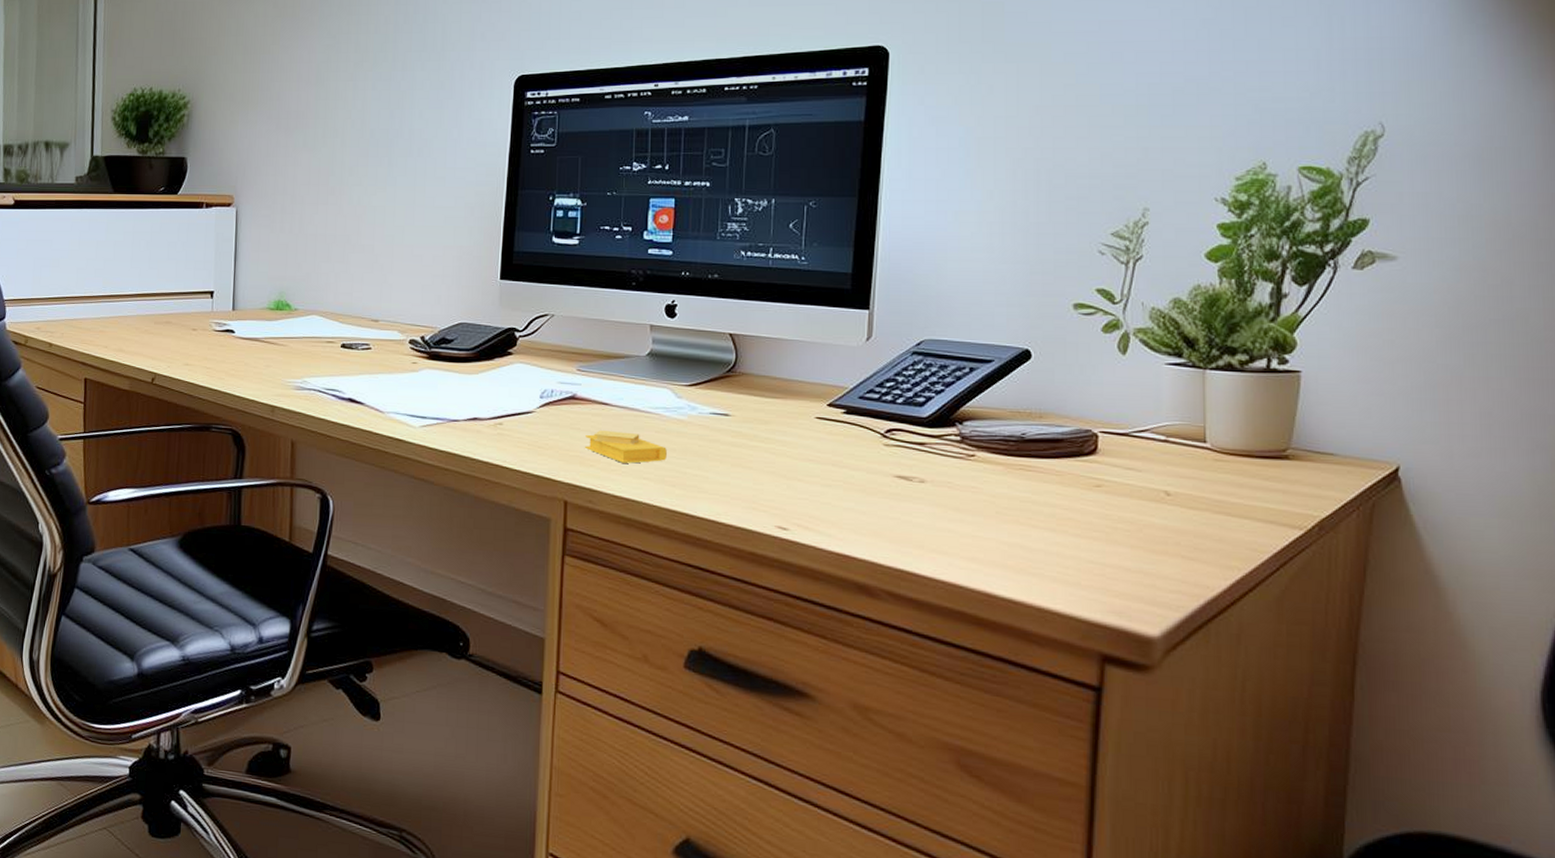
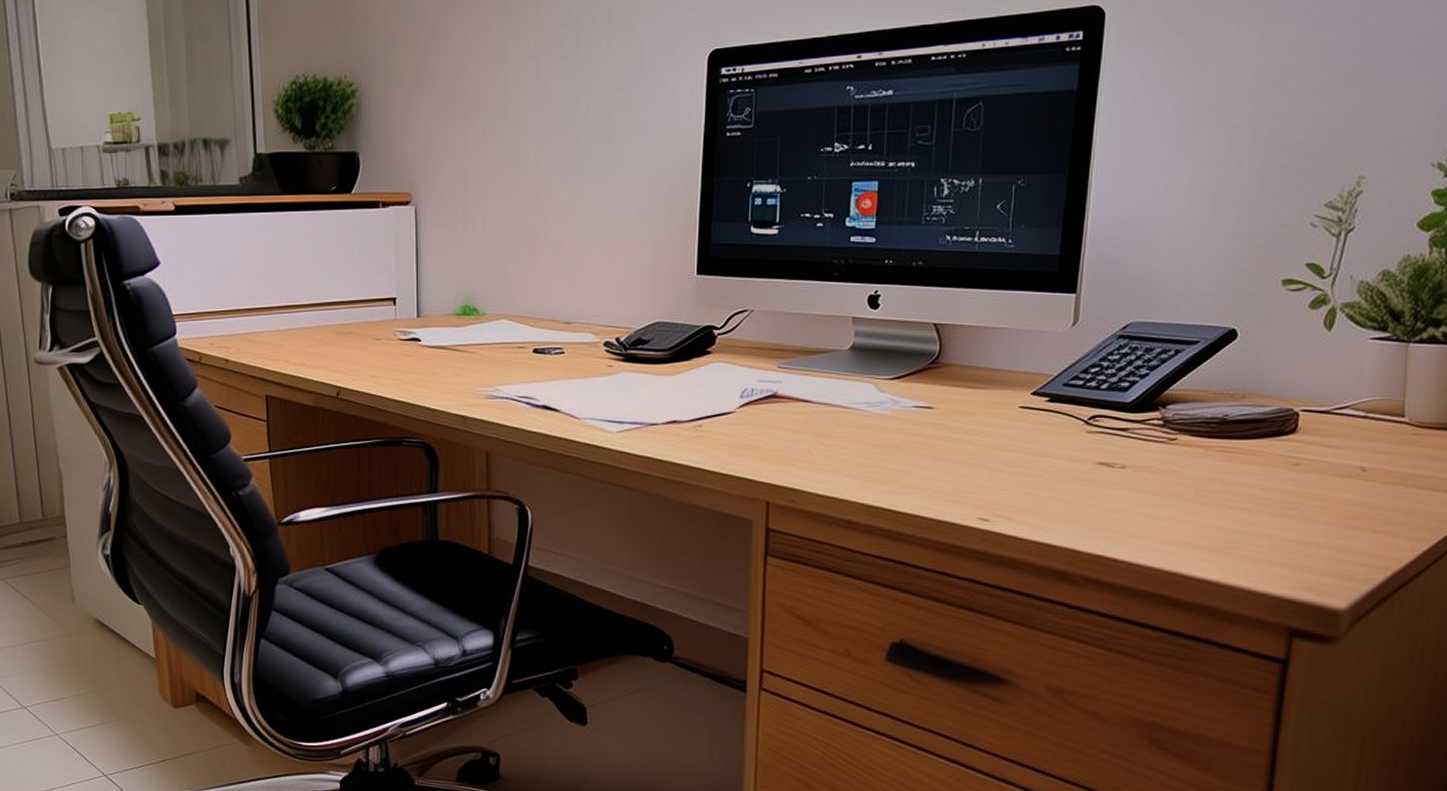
sticky notes: present [585,429,667,464] -> none [787,428,869,461]

